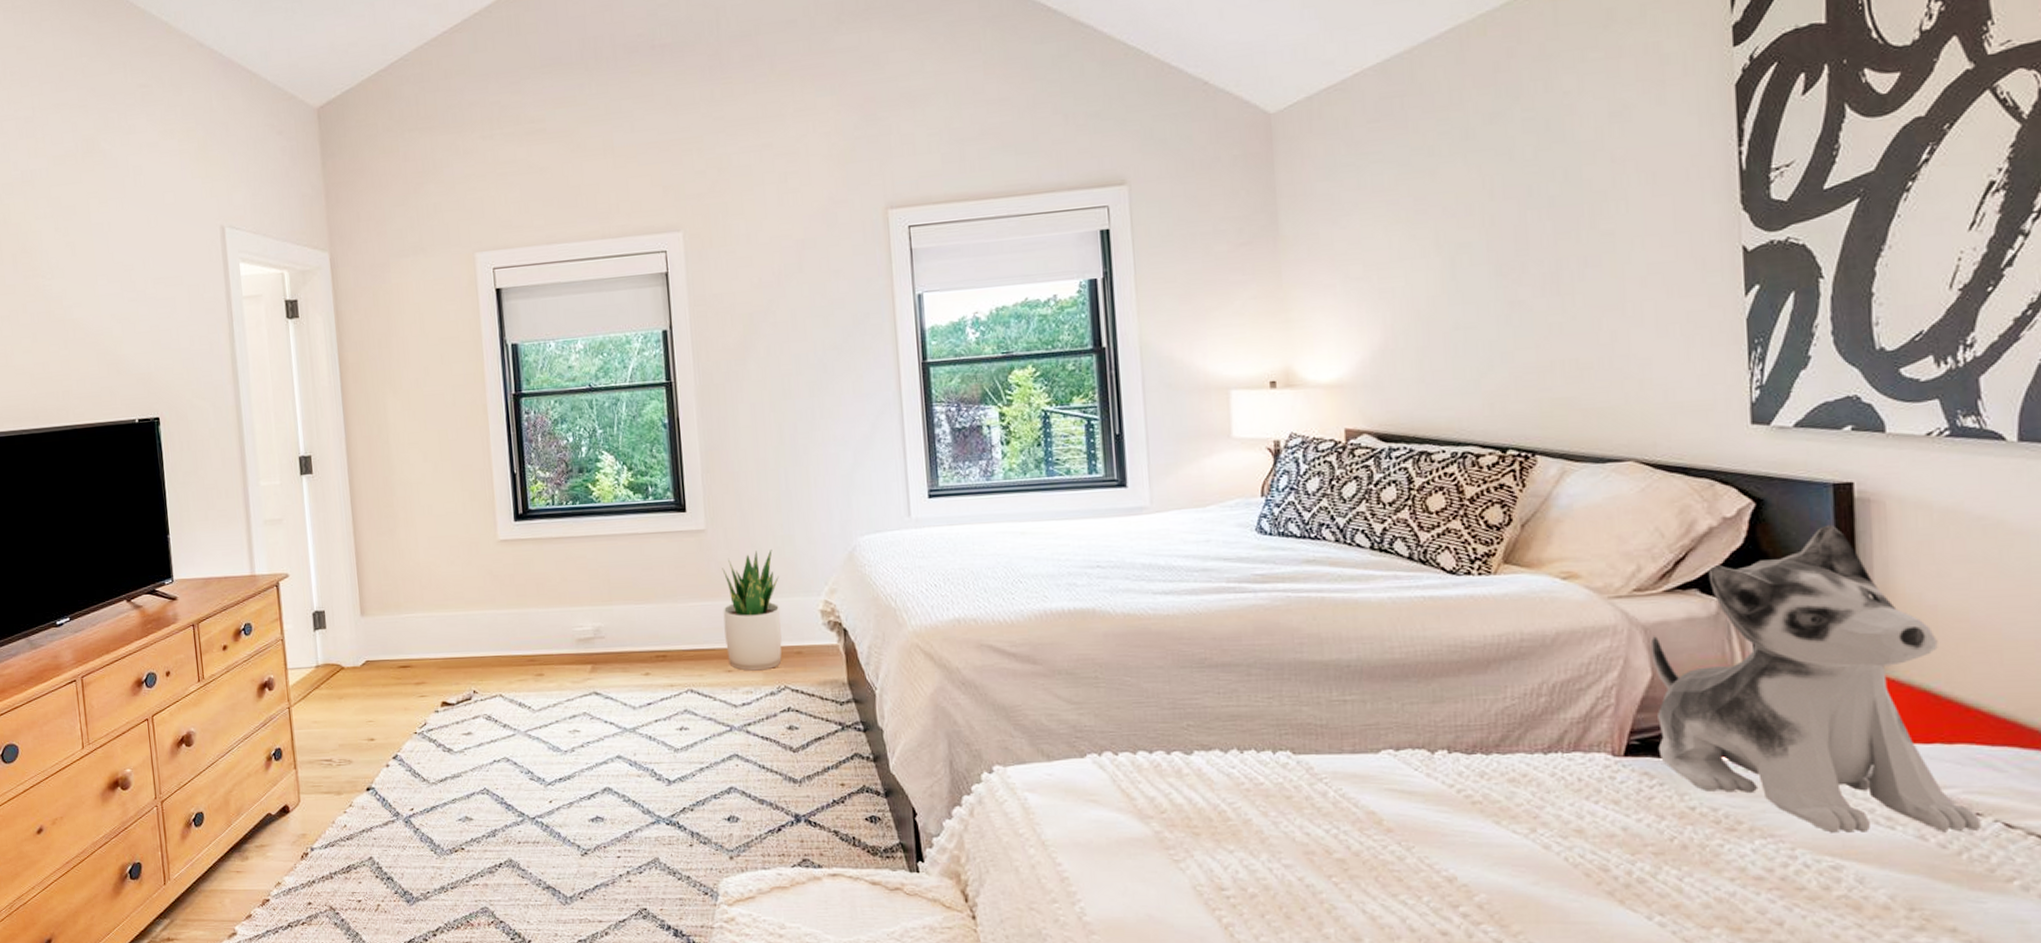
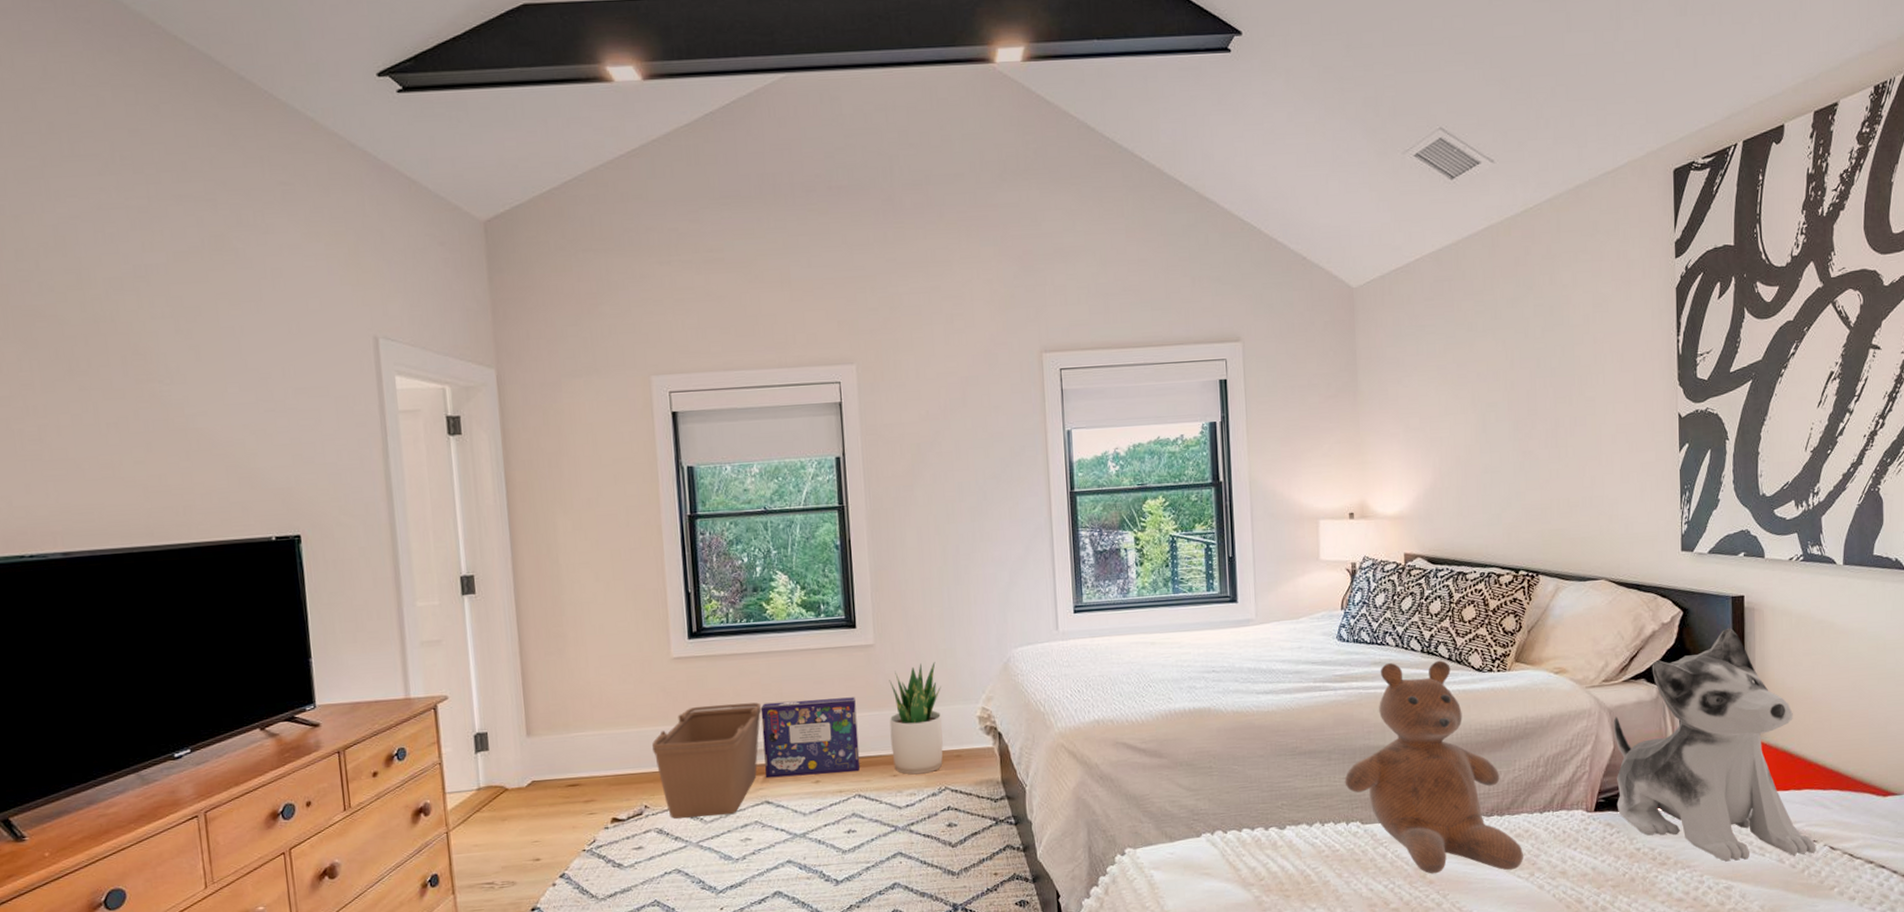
bicycle basket: none [480,588,589,706] -> present [652,702,762,819]
toy box: none [587,585,693,668] -> present [760,697,861,779]
teddy bear: none [1269,559,1520,823] -> present [1344,660,1523,874]

